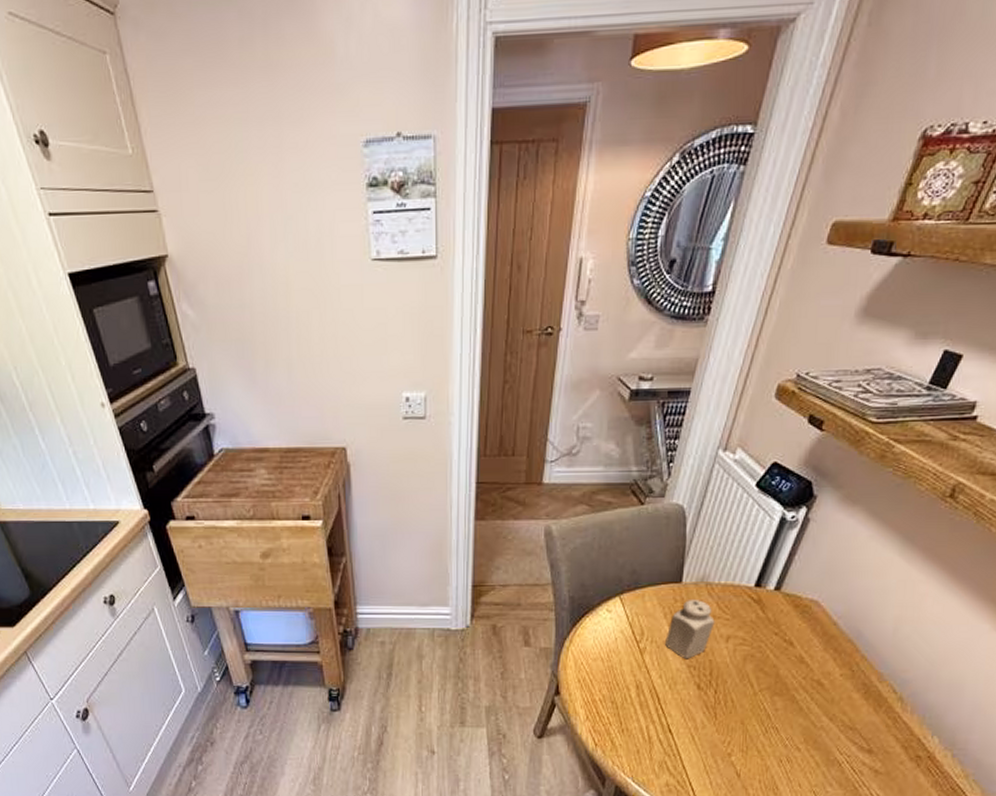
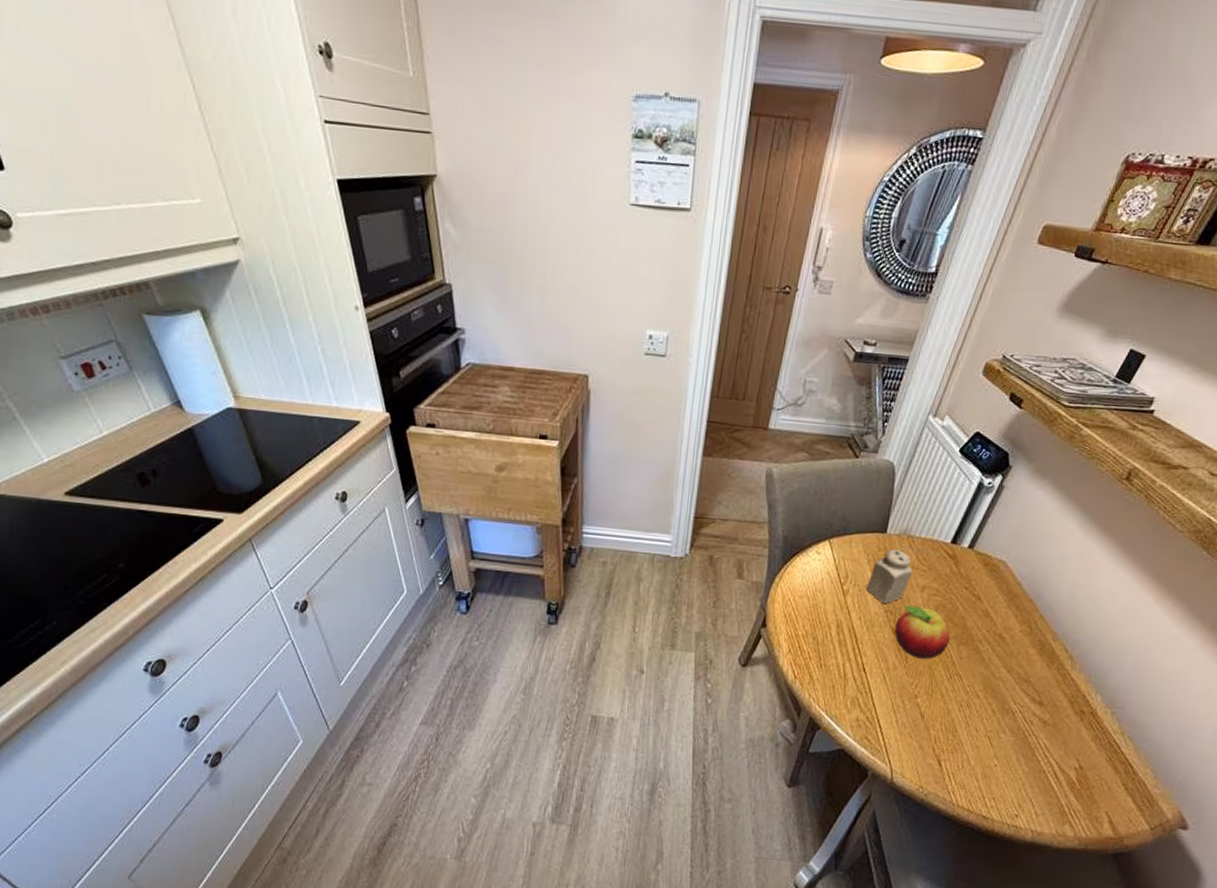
fruit: none [699,658,762,714] -> present [894,605,950,659]

